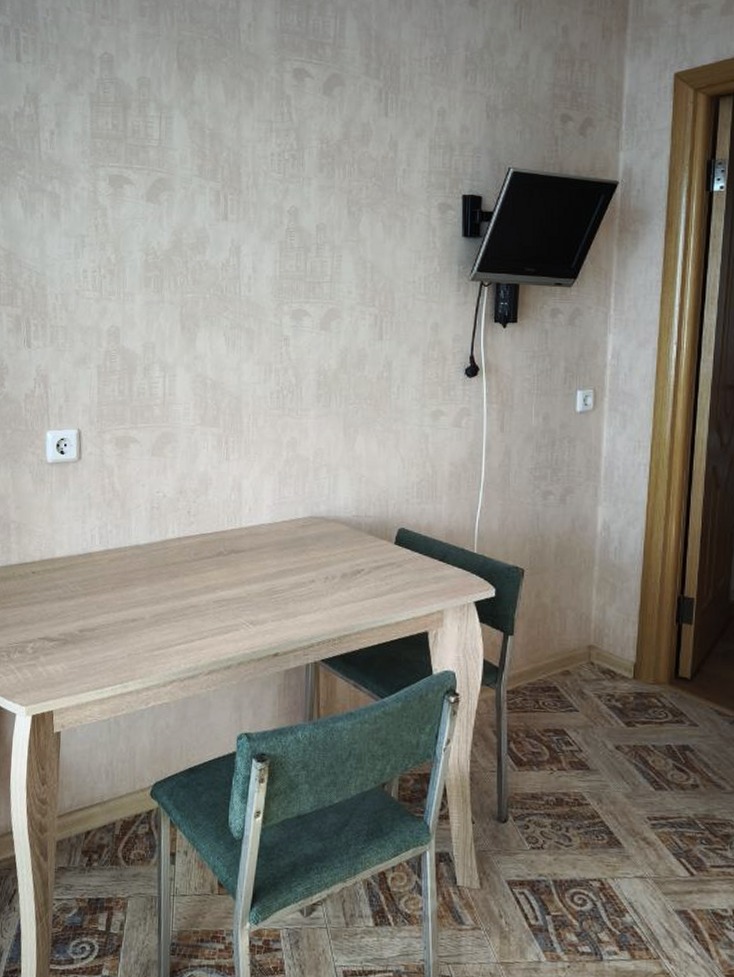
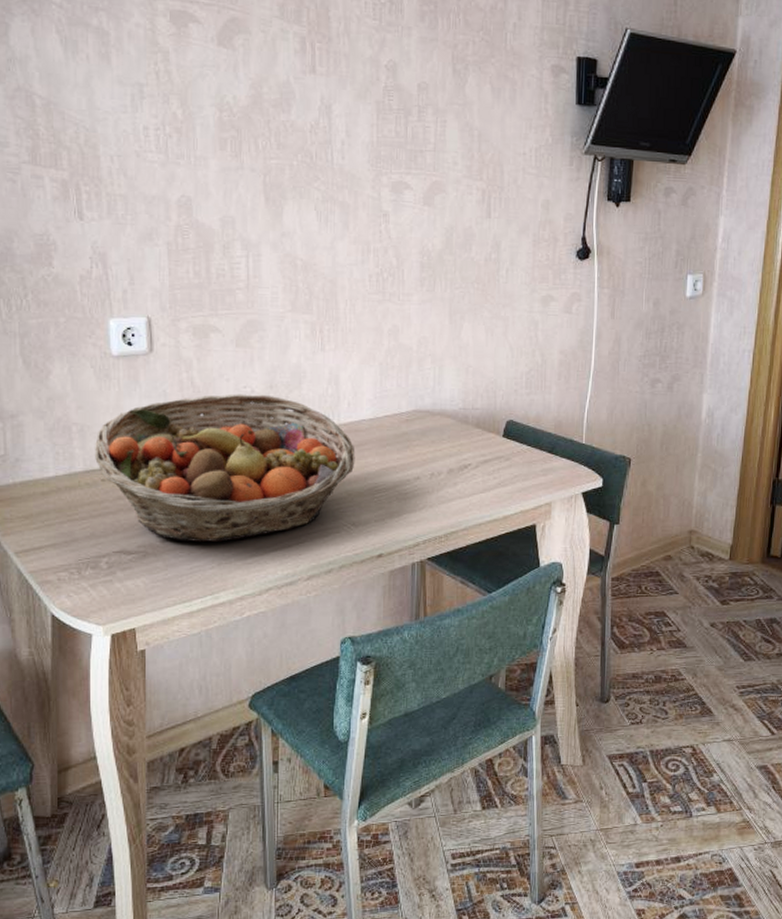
fruit basket: none [28,498,255,634] -> present [95,394,356,542]

